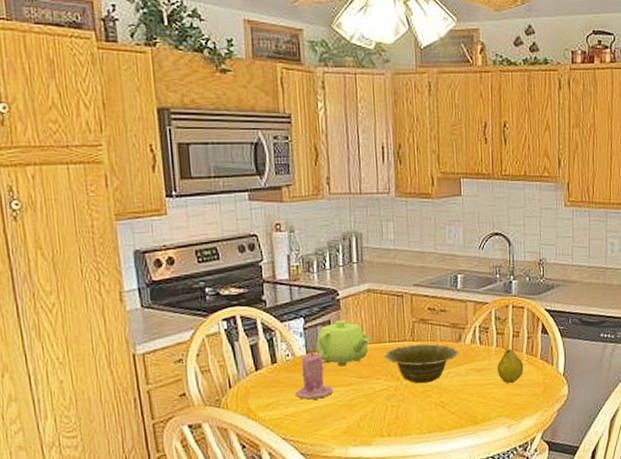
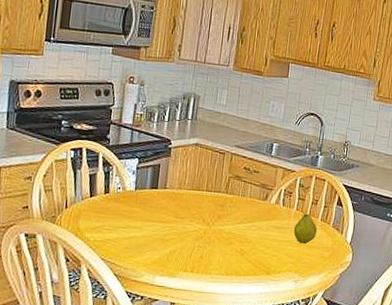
candle: present [295,349,333,400] -> none [119,186,152,230]
teapot: present [315,319,369,367] -> none [143,165,190,205]
dish: present [384,343,460,384] -> none [199,196,264,232]

